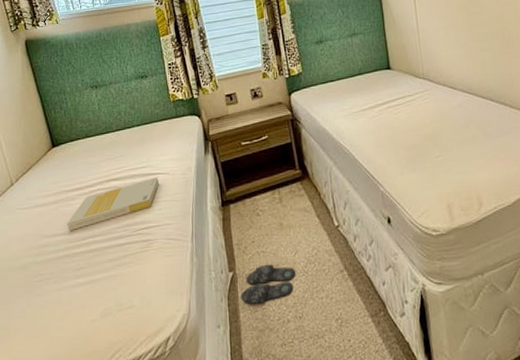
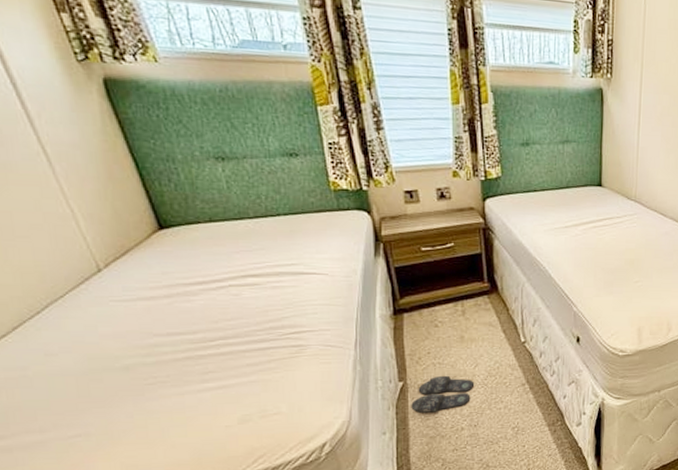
book: present [67,177,160,232] -> none [187,277,315,331]

